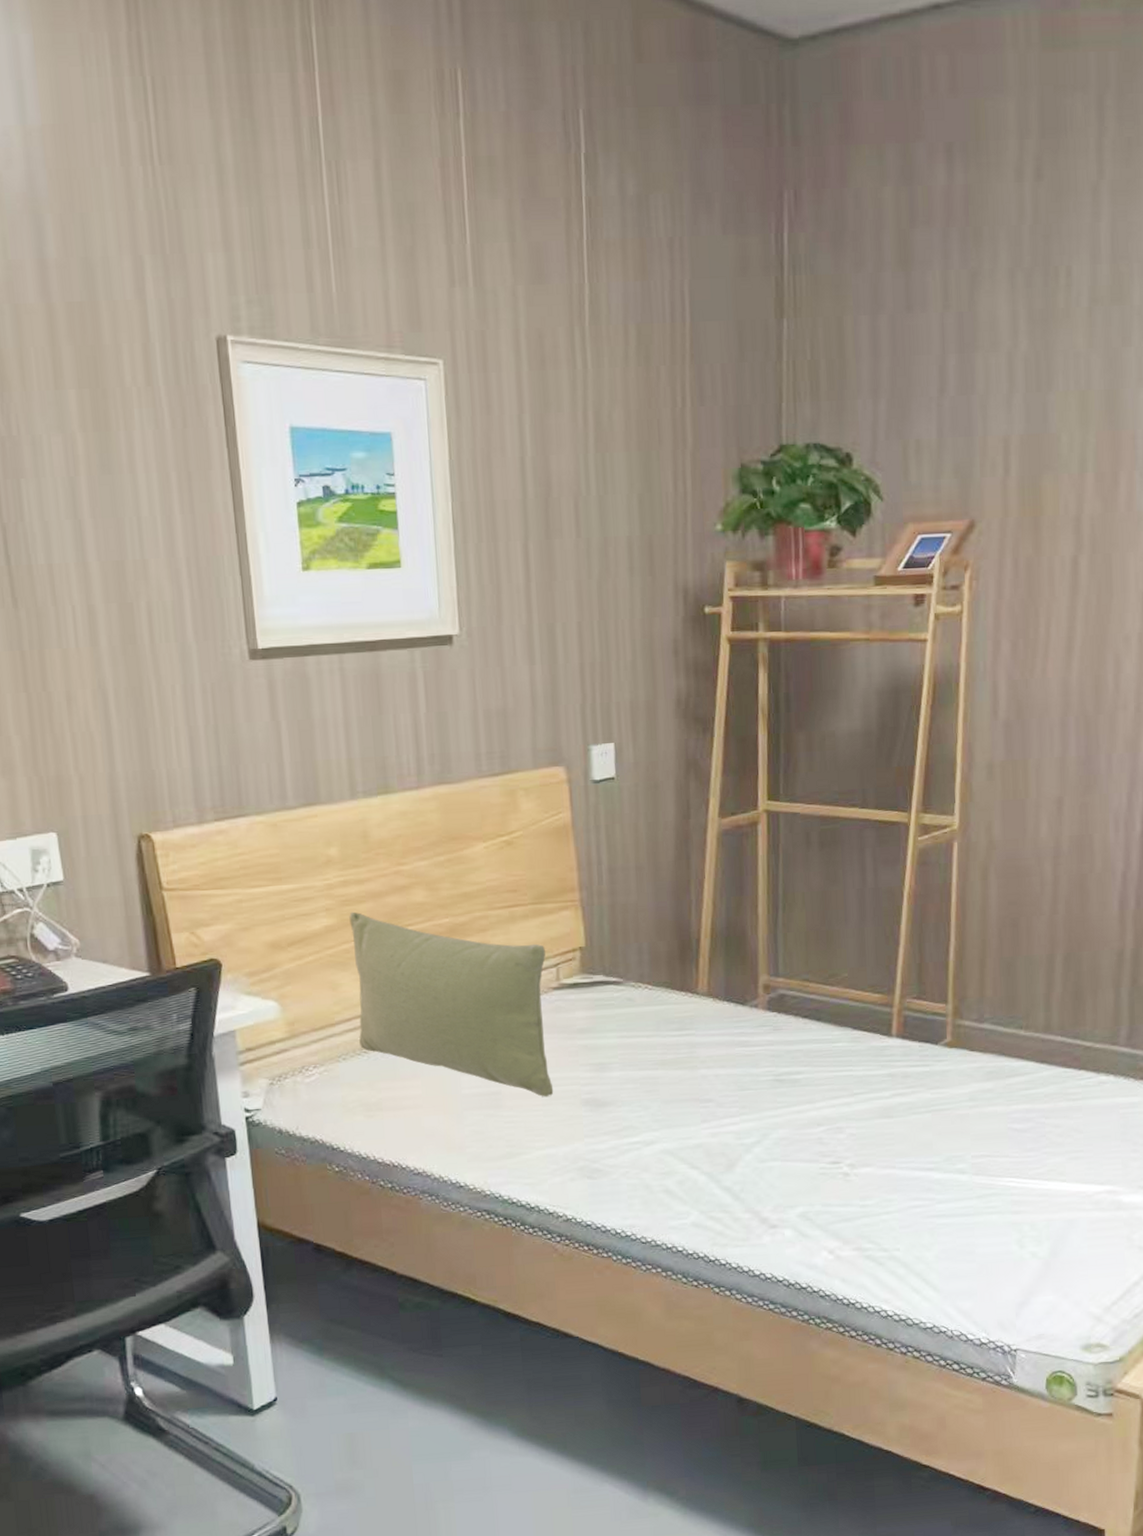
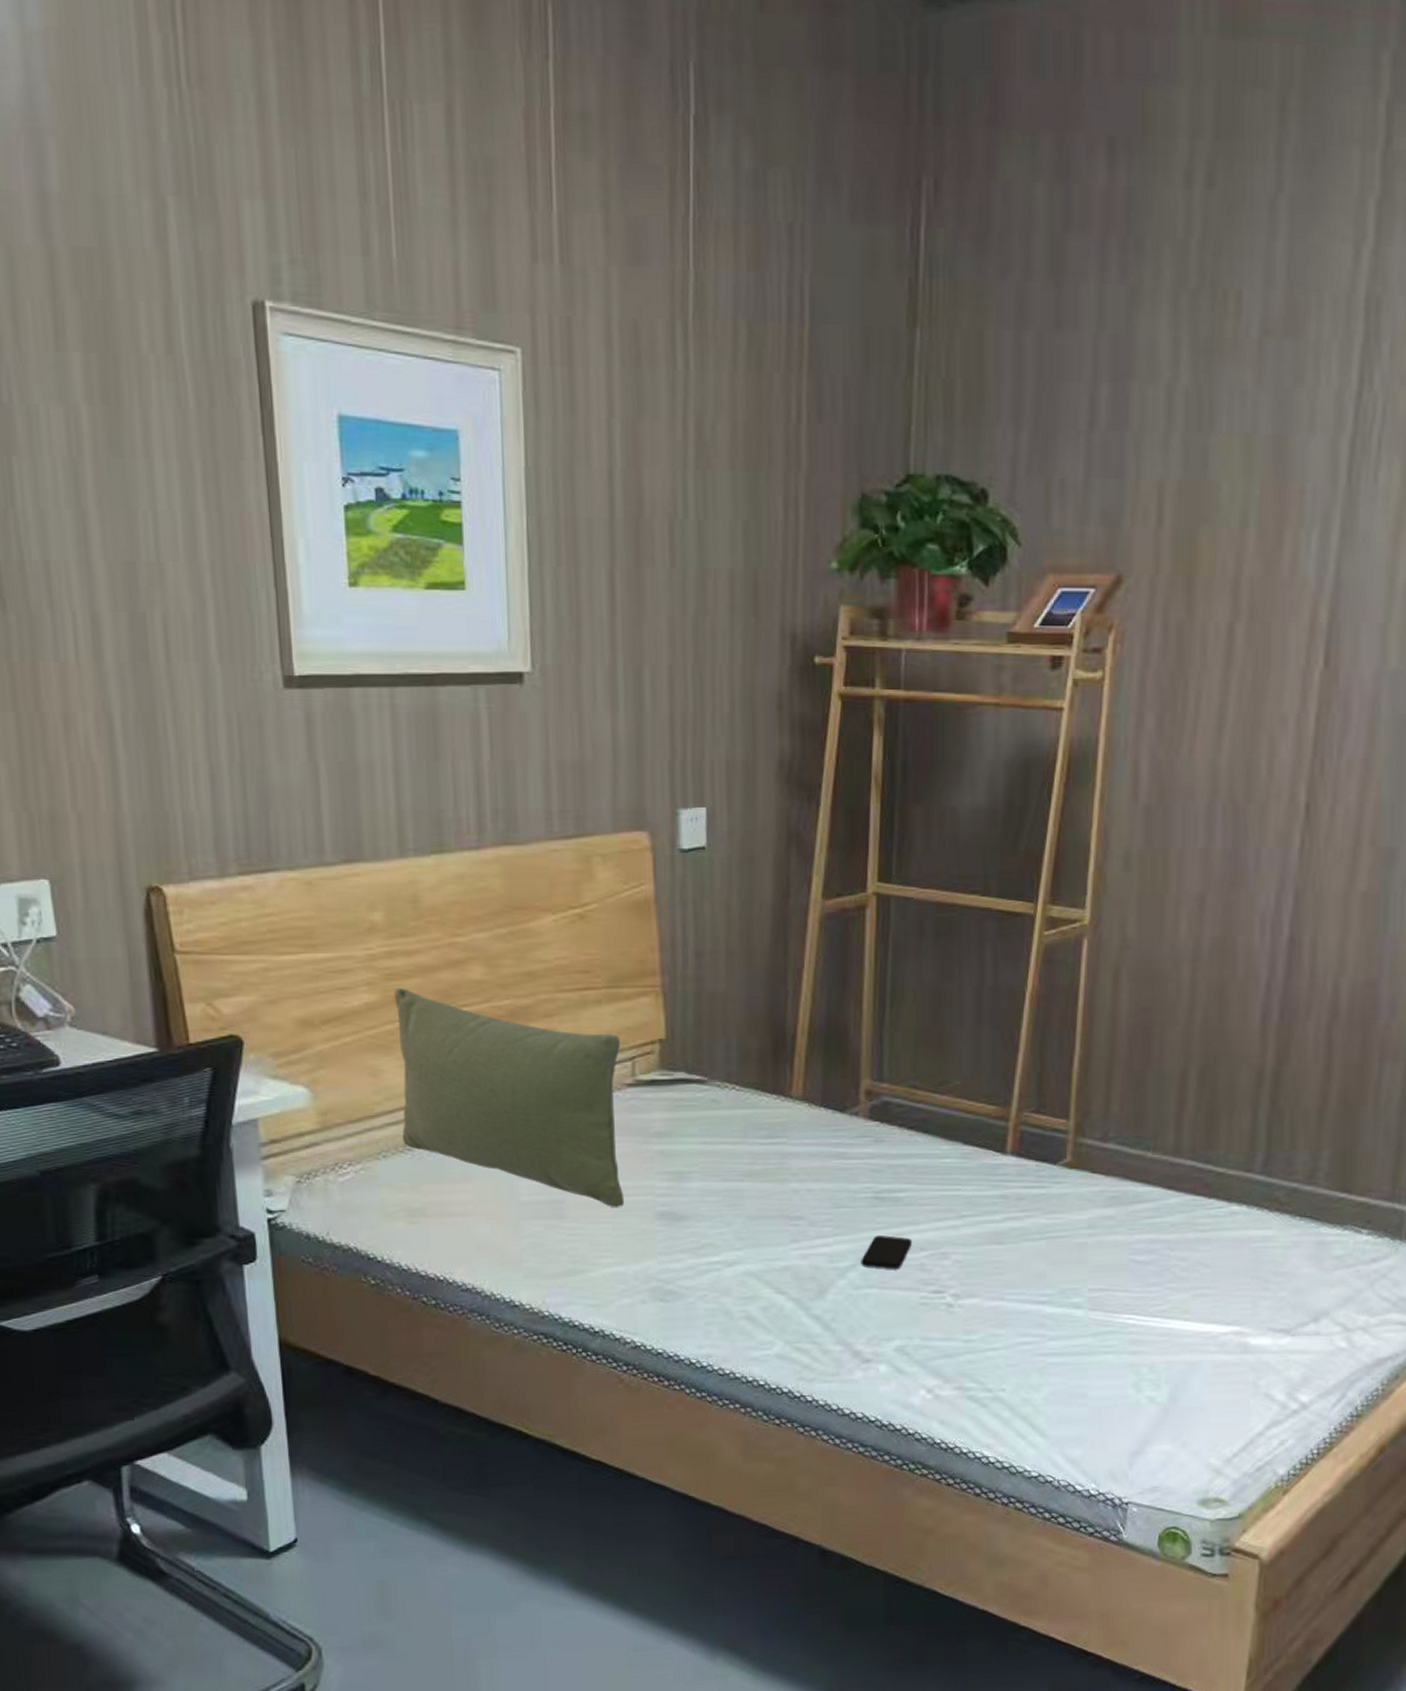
smartphone: none [765,1113,811,1143] -> present [861,1235,913,1269]

